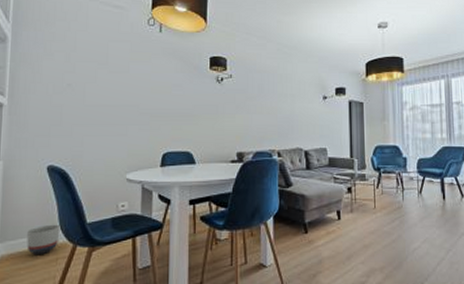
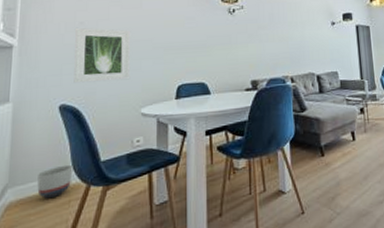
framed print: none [61,89,118,145] -> present [74,27,131,83]

